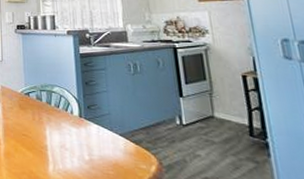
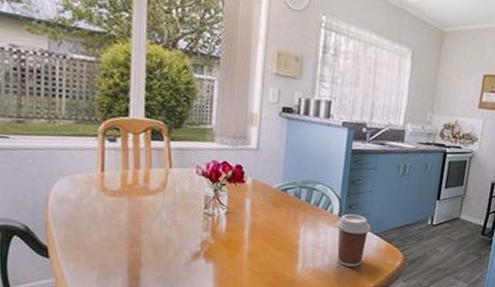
coffee cup: none [79,114,114,171] -> present [336,213,371,267]

